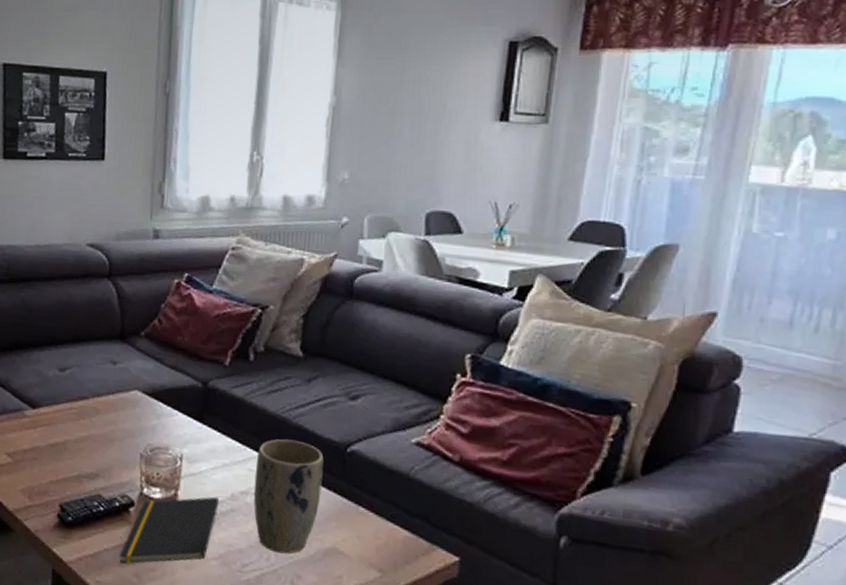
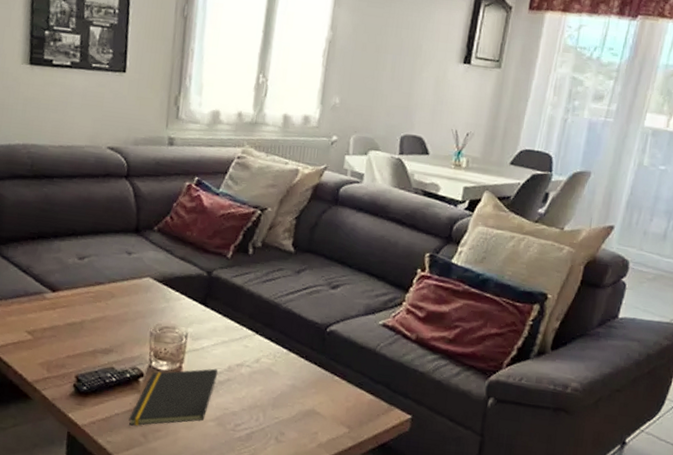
plant pot: present [253,439,324,554] -> none [247,320,307,415]

